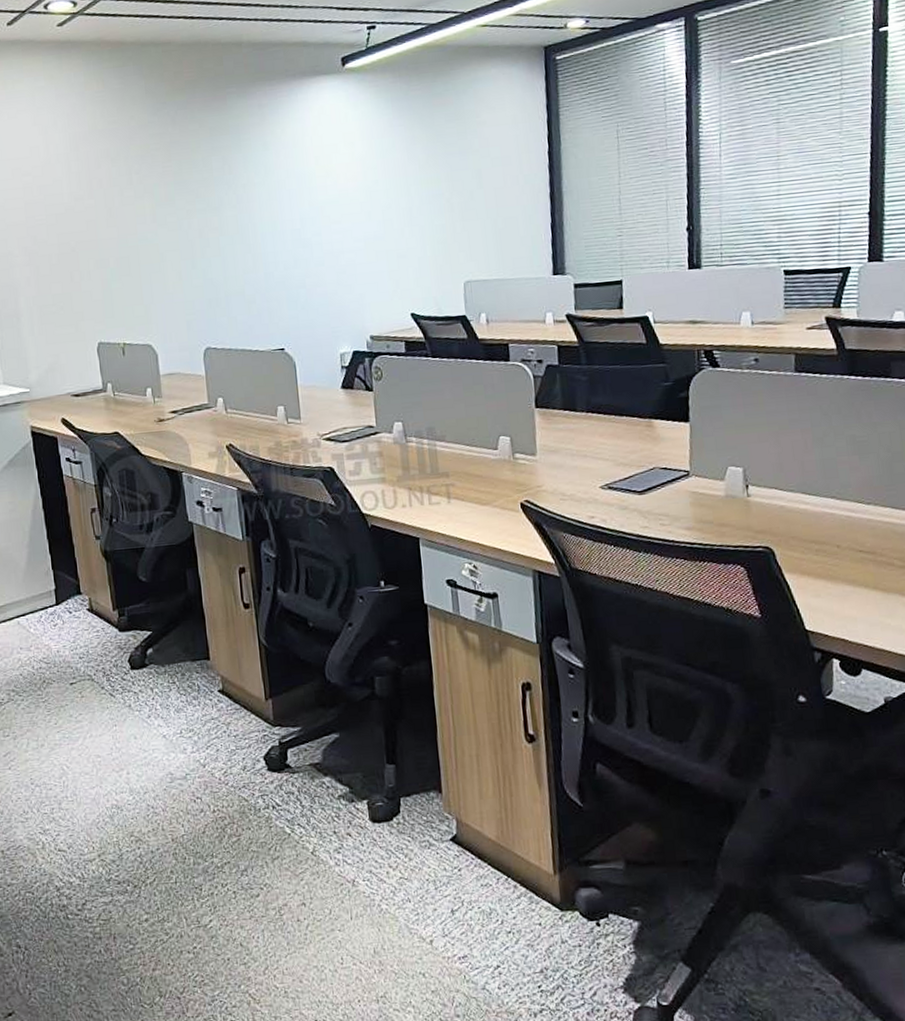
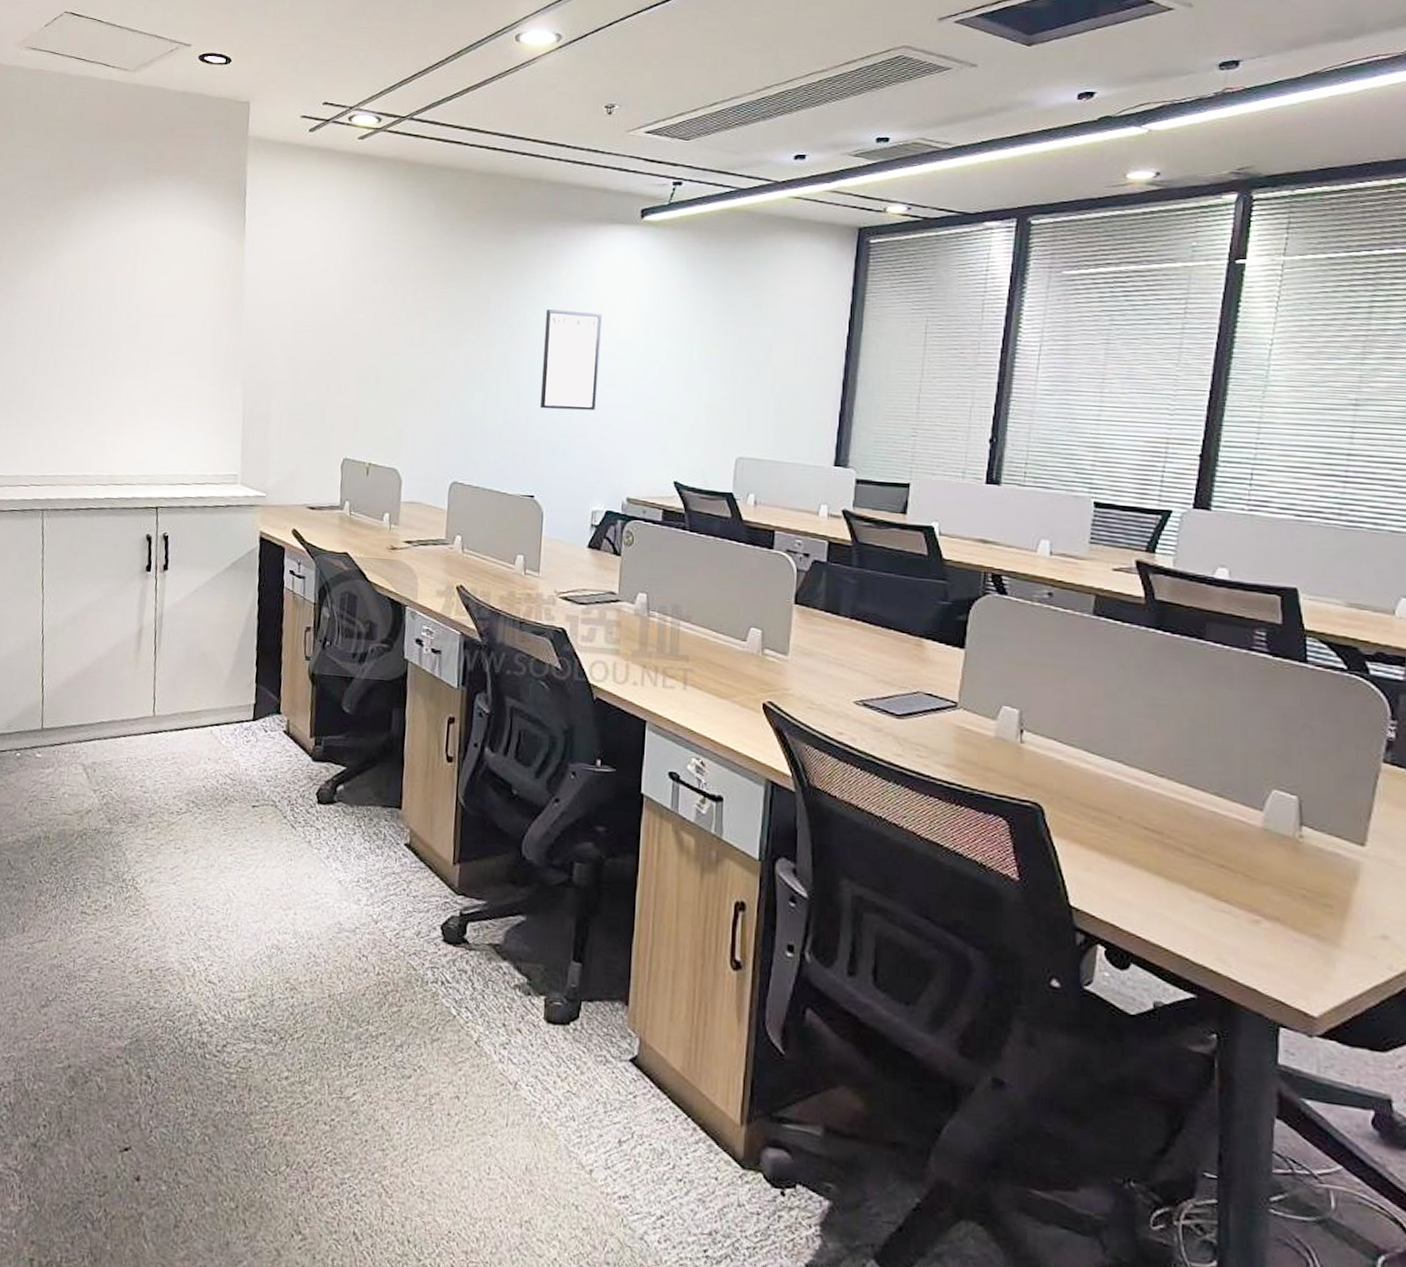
writing board: none [268,164,328,265] -> present [539,309,602,411]

